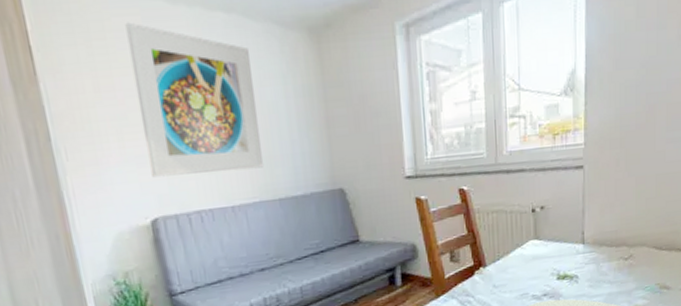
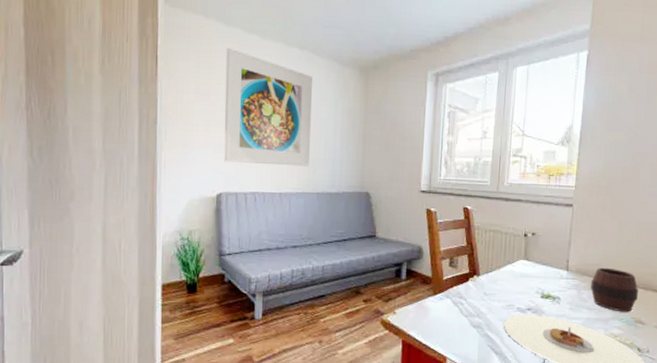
cup: none [610,232,661,280] -> present [591,267,638,312]

